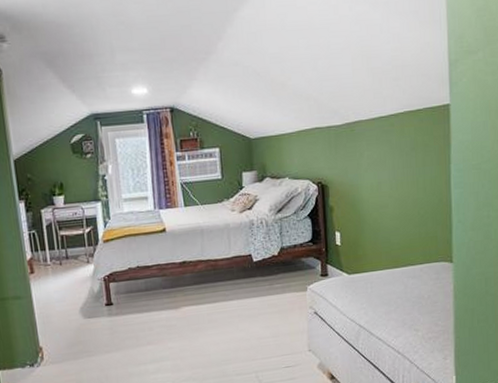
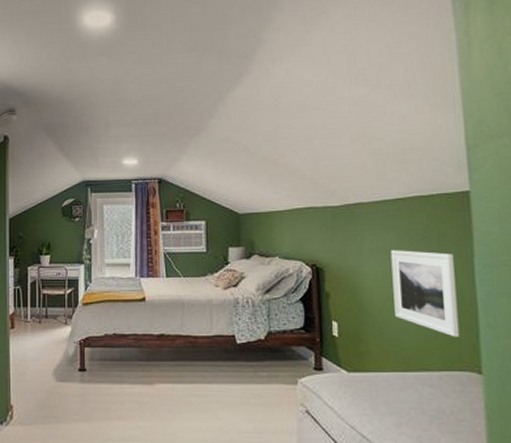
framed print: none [384,162,437,235] -> present [390,250,460,337]

